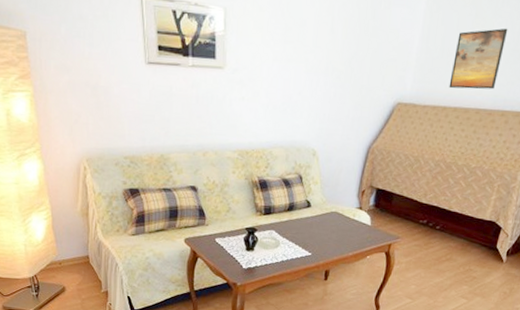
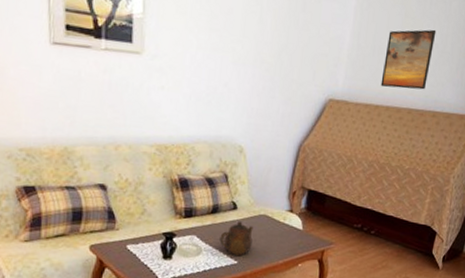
teapot: none [295,218,326,249] -> present [219,221,254,257]

